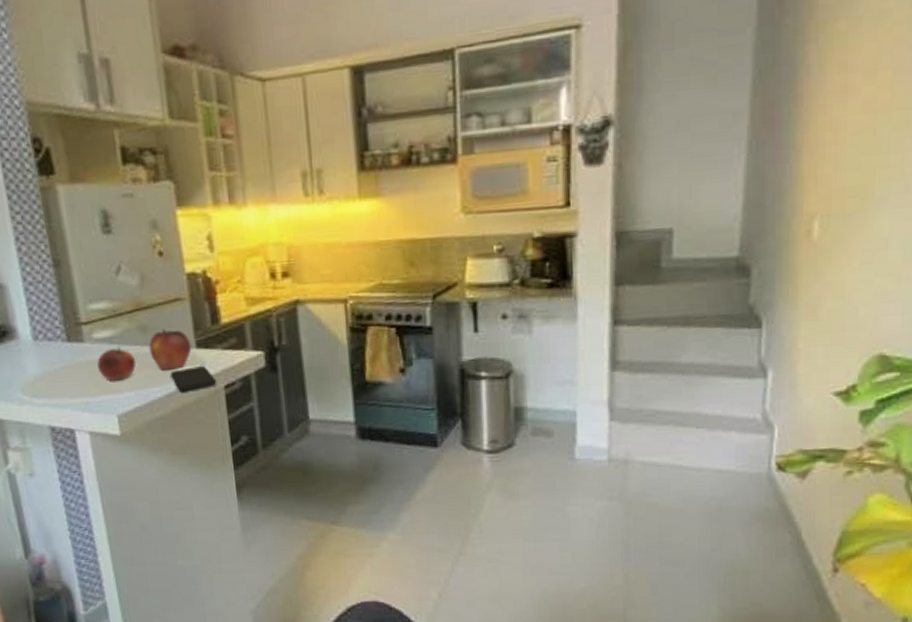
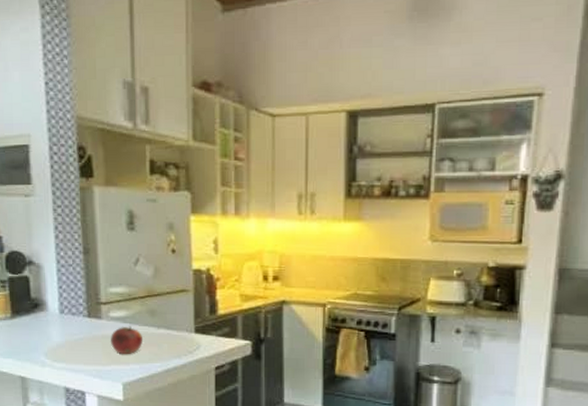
fruit: present [148,329,192,370] -> none [155,314,191,349]
mobile phone: present [170,366,217,392] -> none [171,348,209,369]

